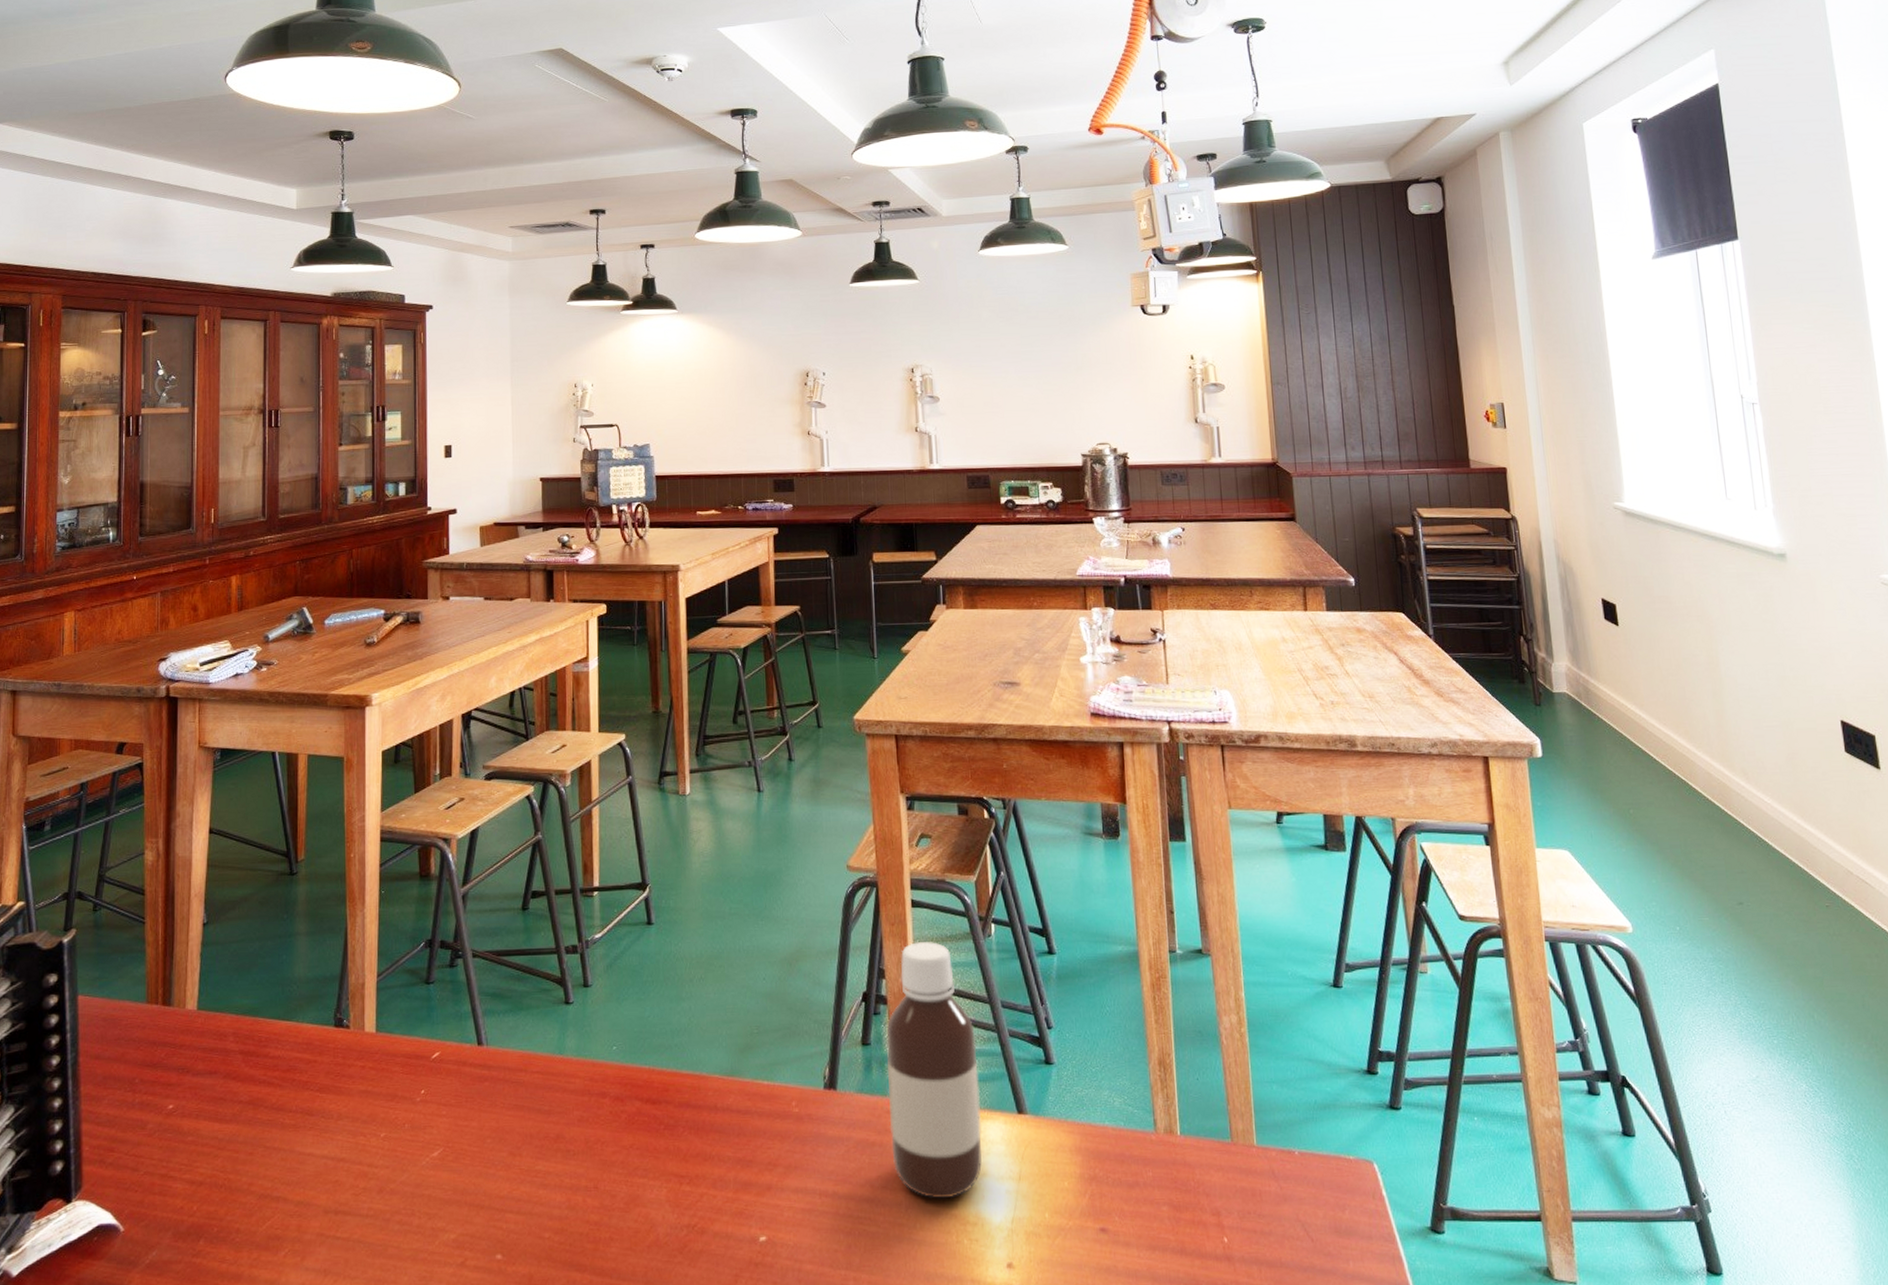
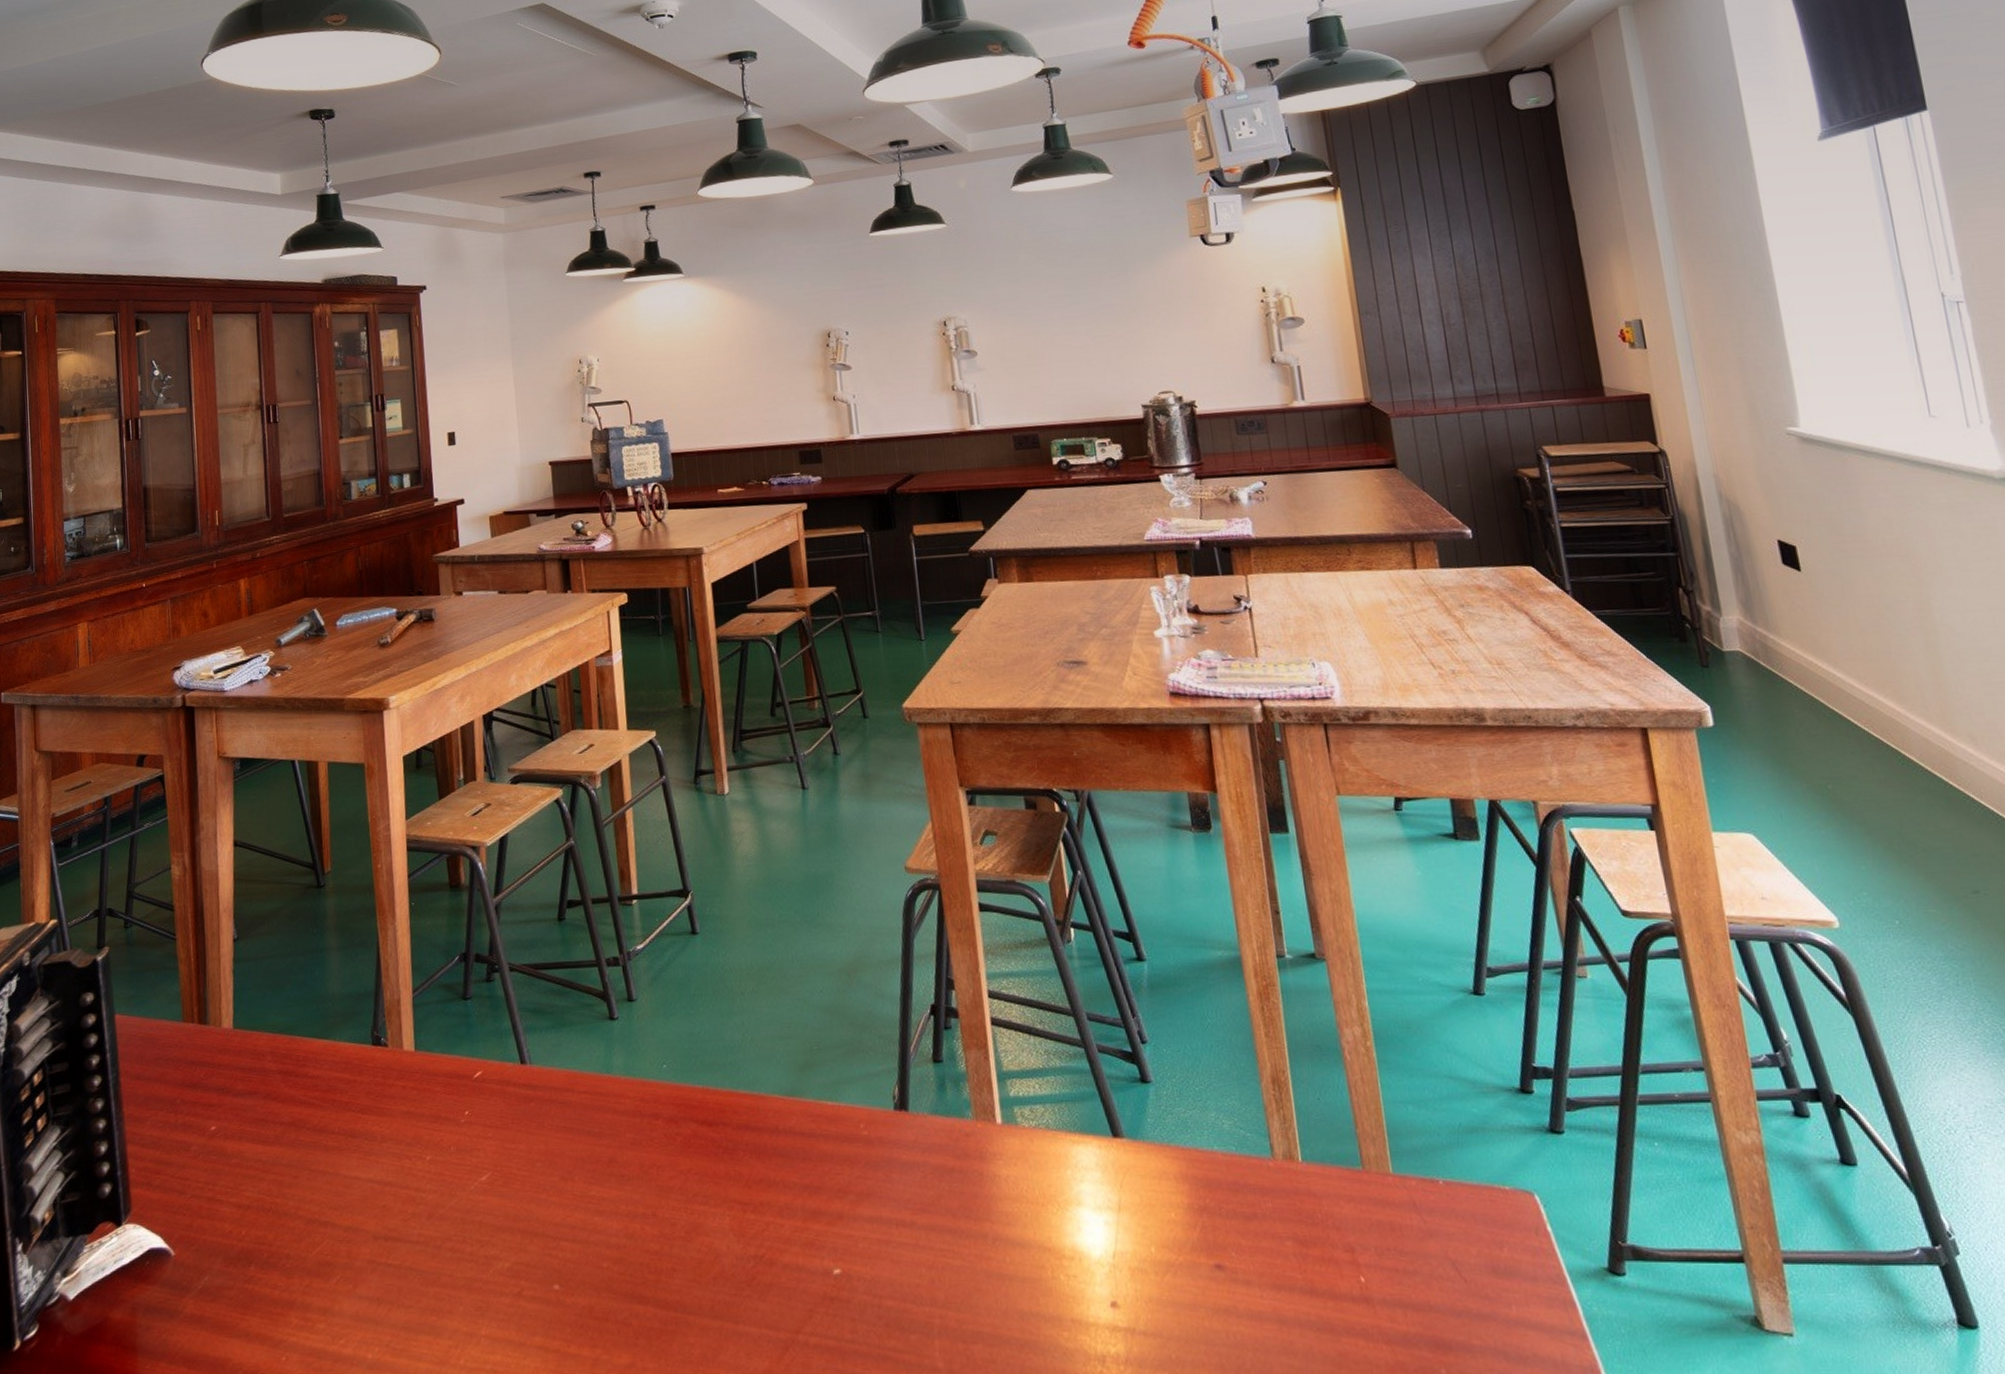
bottle: present [886,941,983,1199] -> none [959,948,1077,1231]

